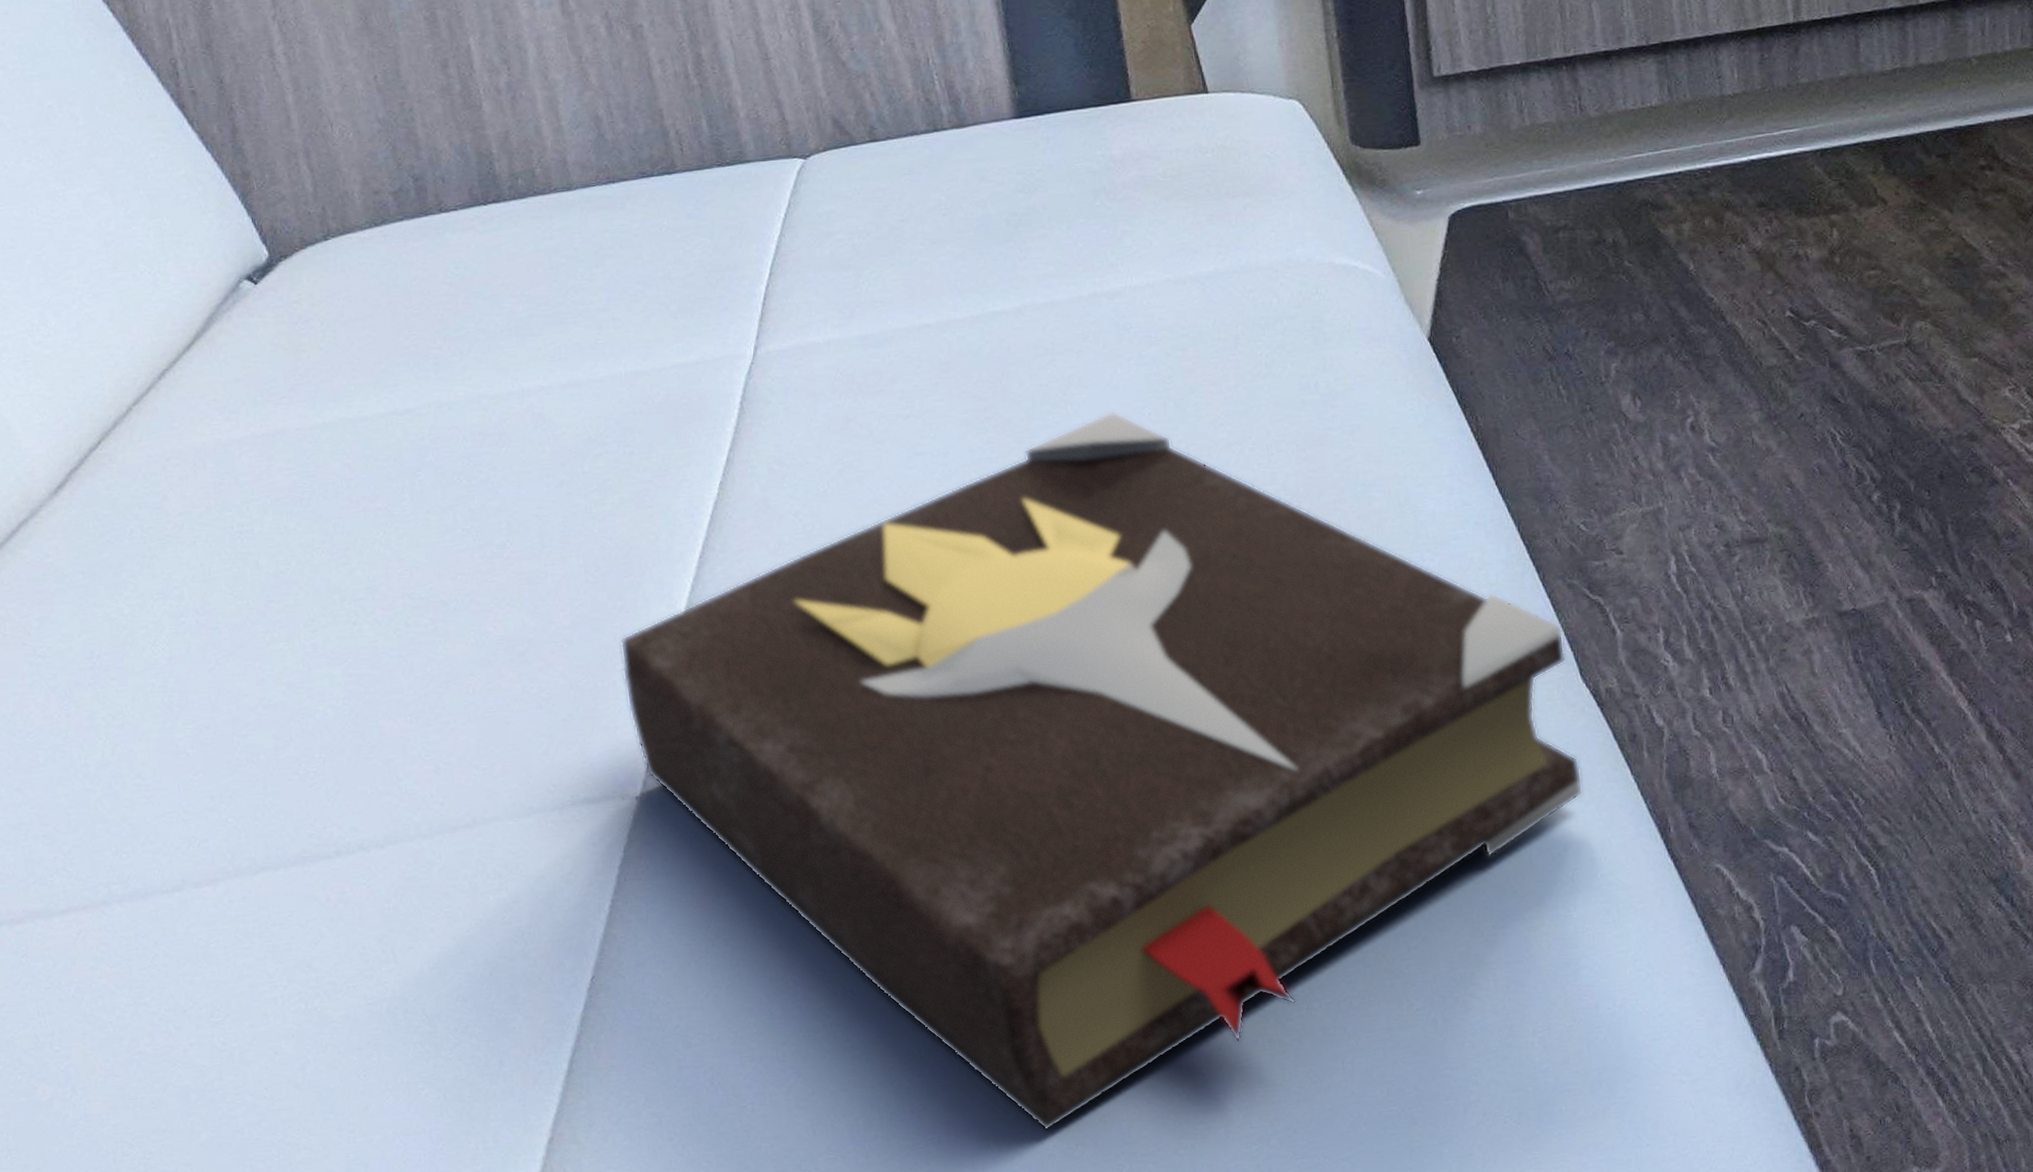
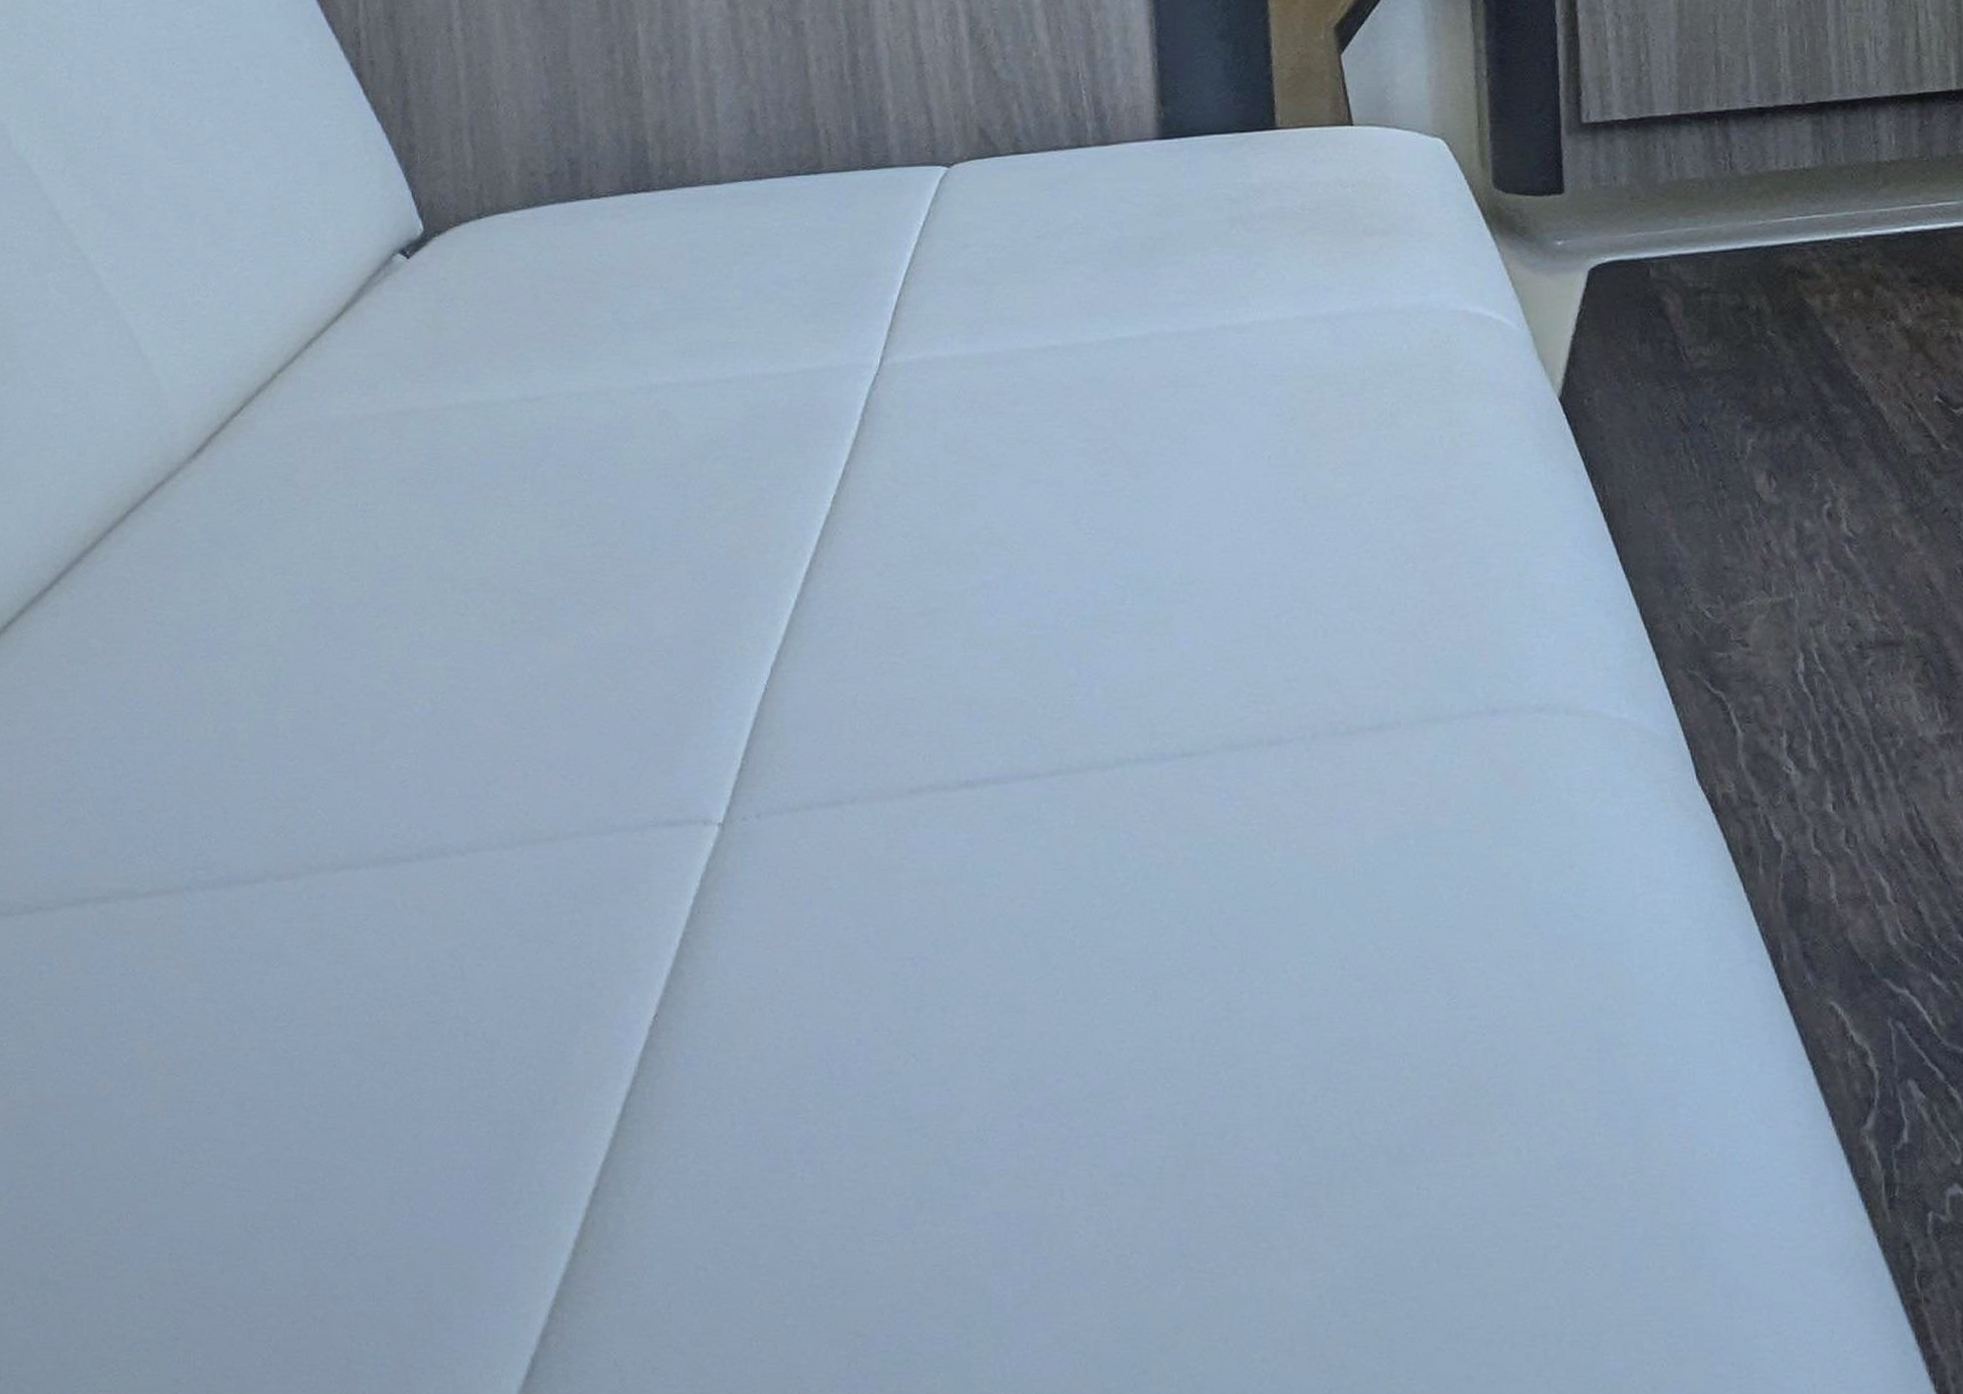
hardback book: present [620,411,1583,1131] -> none [718,451,1692,1233]

